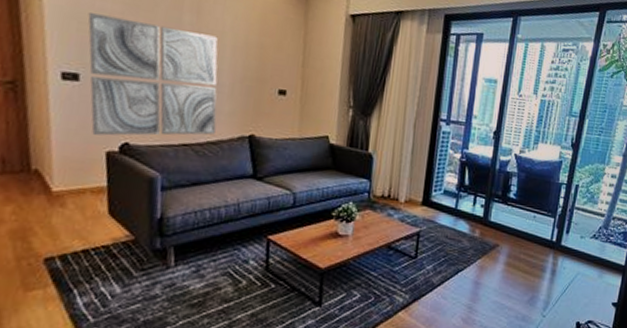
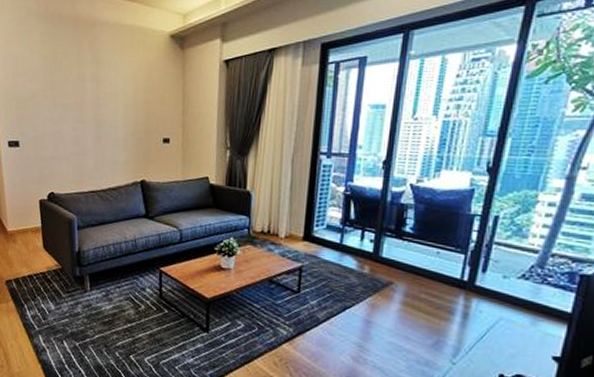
wall art: present [88,13,218,136] -> none [22,93,115,188]

